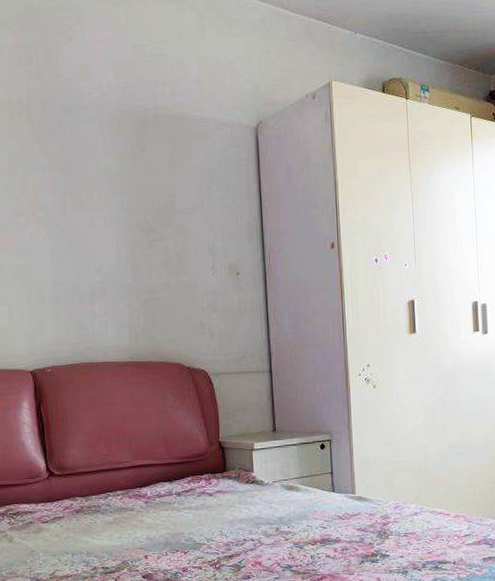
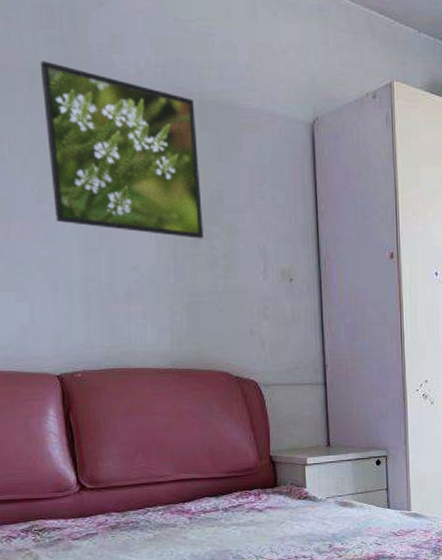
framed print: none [19,92,158,241] -> present [40,60,204,239]

